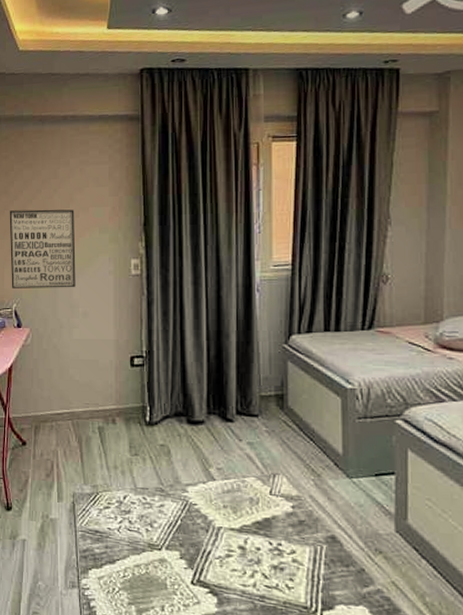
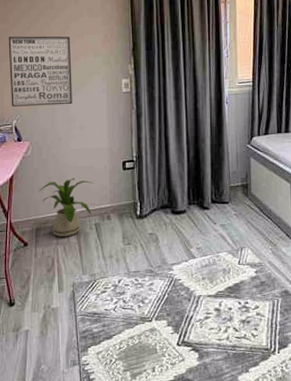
house plant: none [38,372,98,440] -> present [39,178,94,237]

